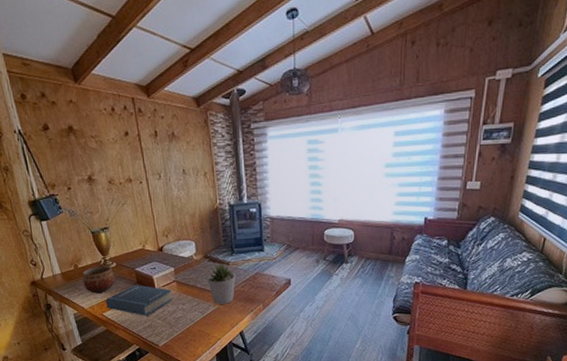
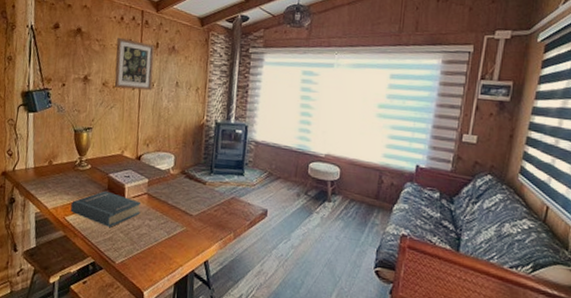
bowl: present [82,266,115,294] -> none [53,165,86,195]
wall art: none [113,130,160,184] -> present [114,37,155,91]
potted plant: present [206,262,236,304] -> none [179,180,210,227]

